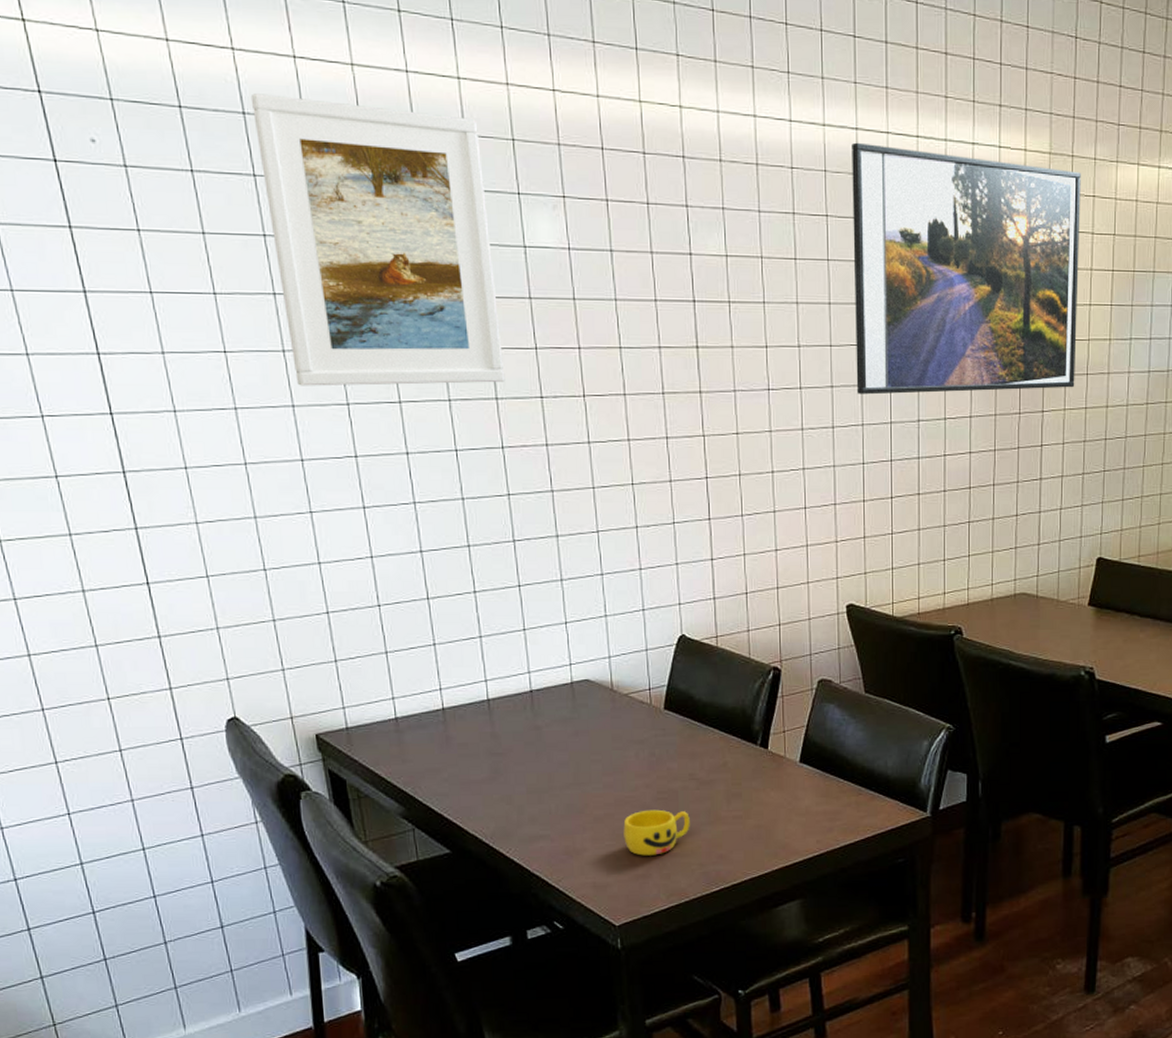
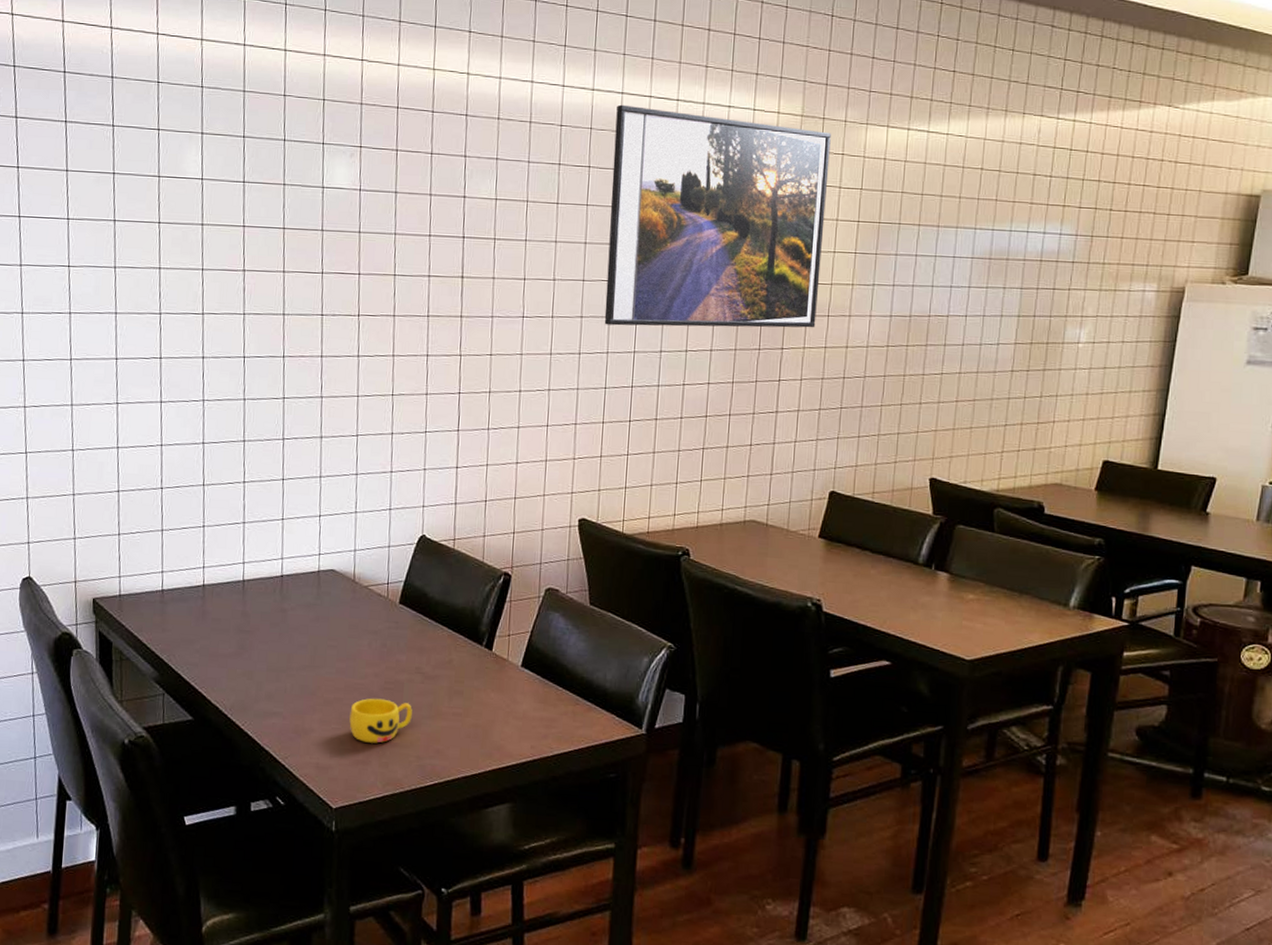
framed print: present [250,93,506,386] -> none [119,62,296,301]

